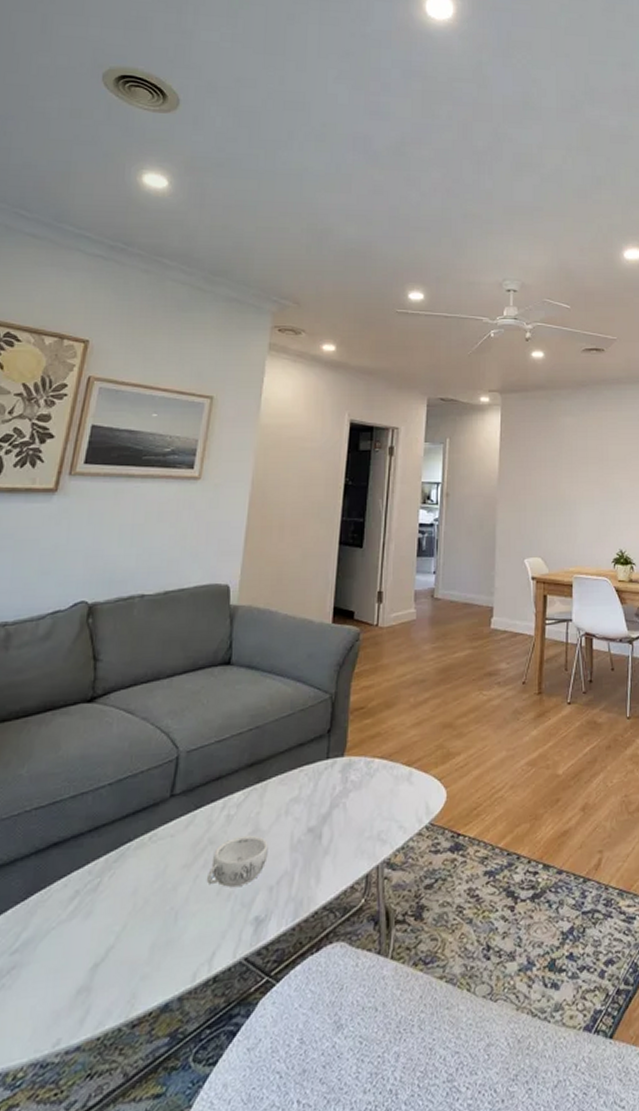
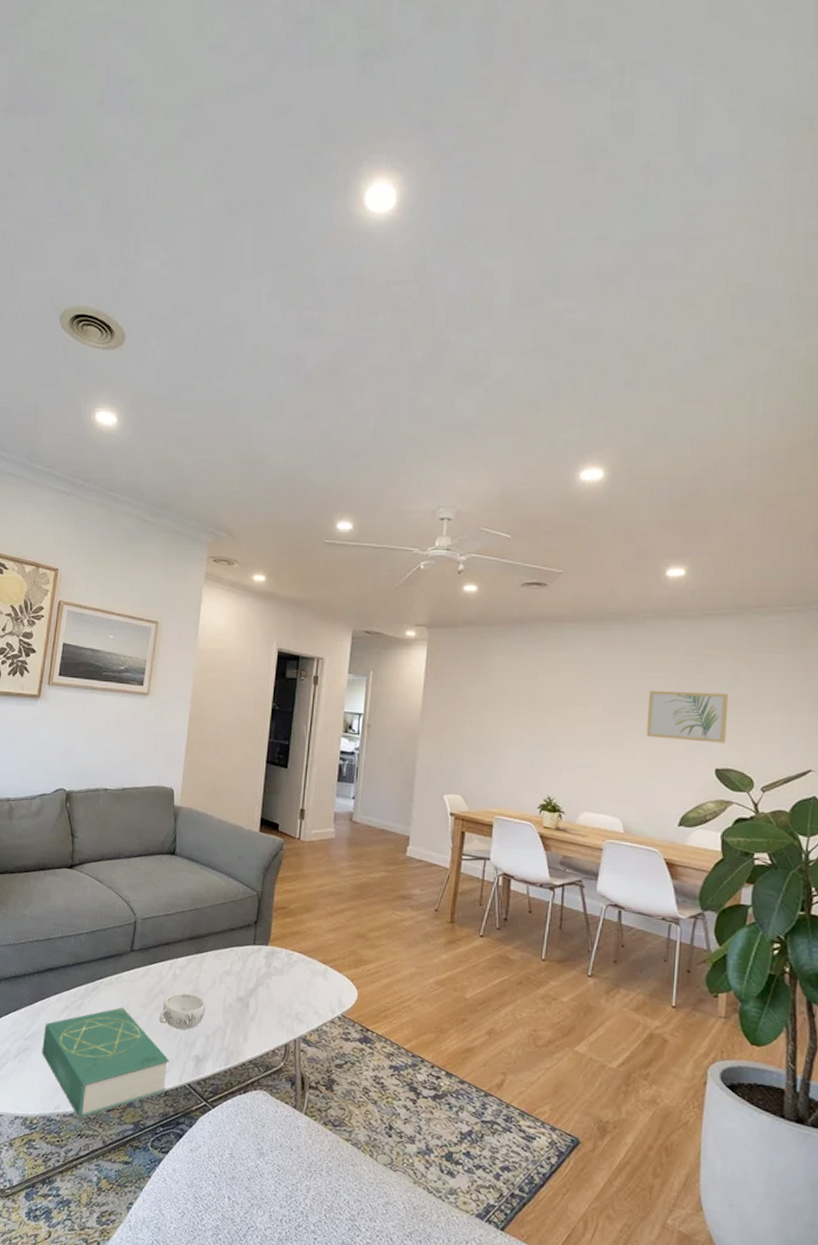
book: none [36,874,220,1050] -> present [42,1007,169,1119]

